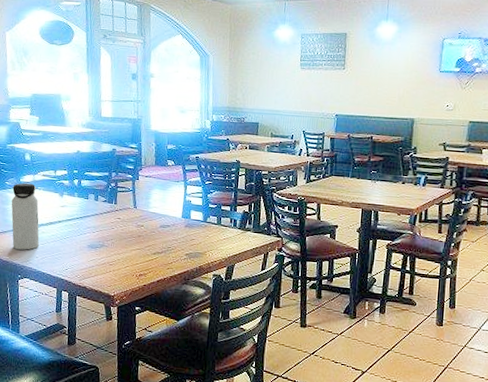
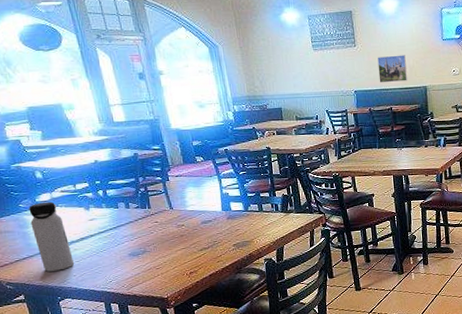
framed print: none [363,82,396,111] -> present [377,55,407,83]

